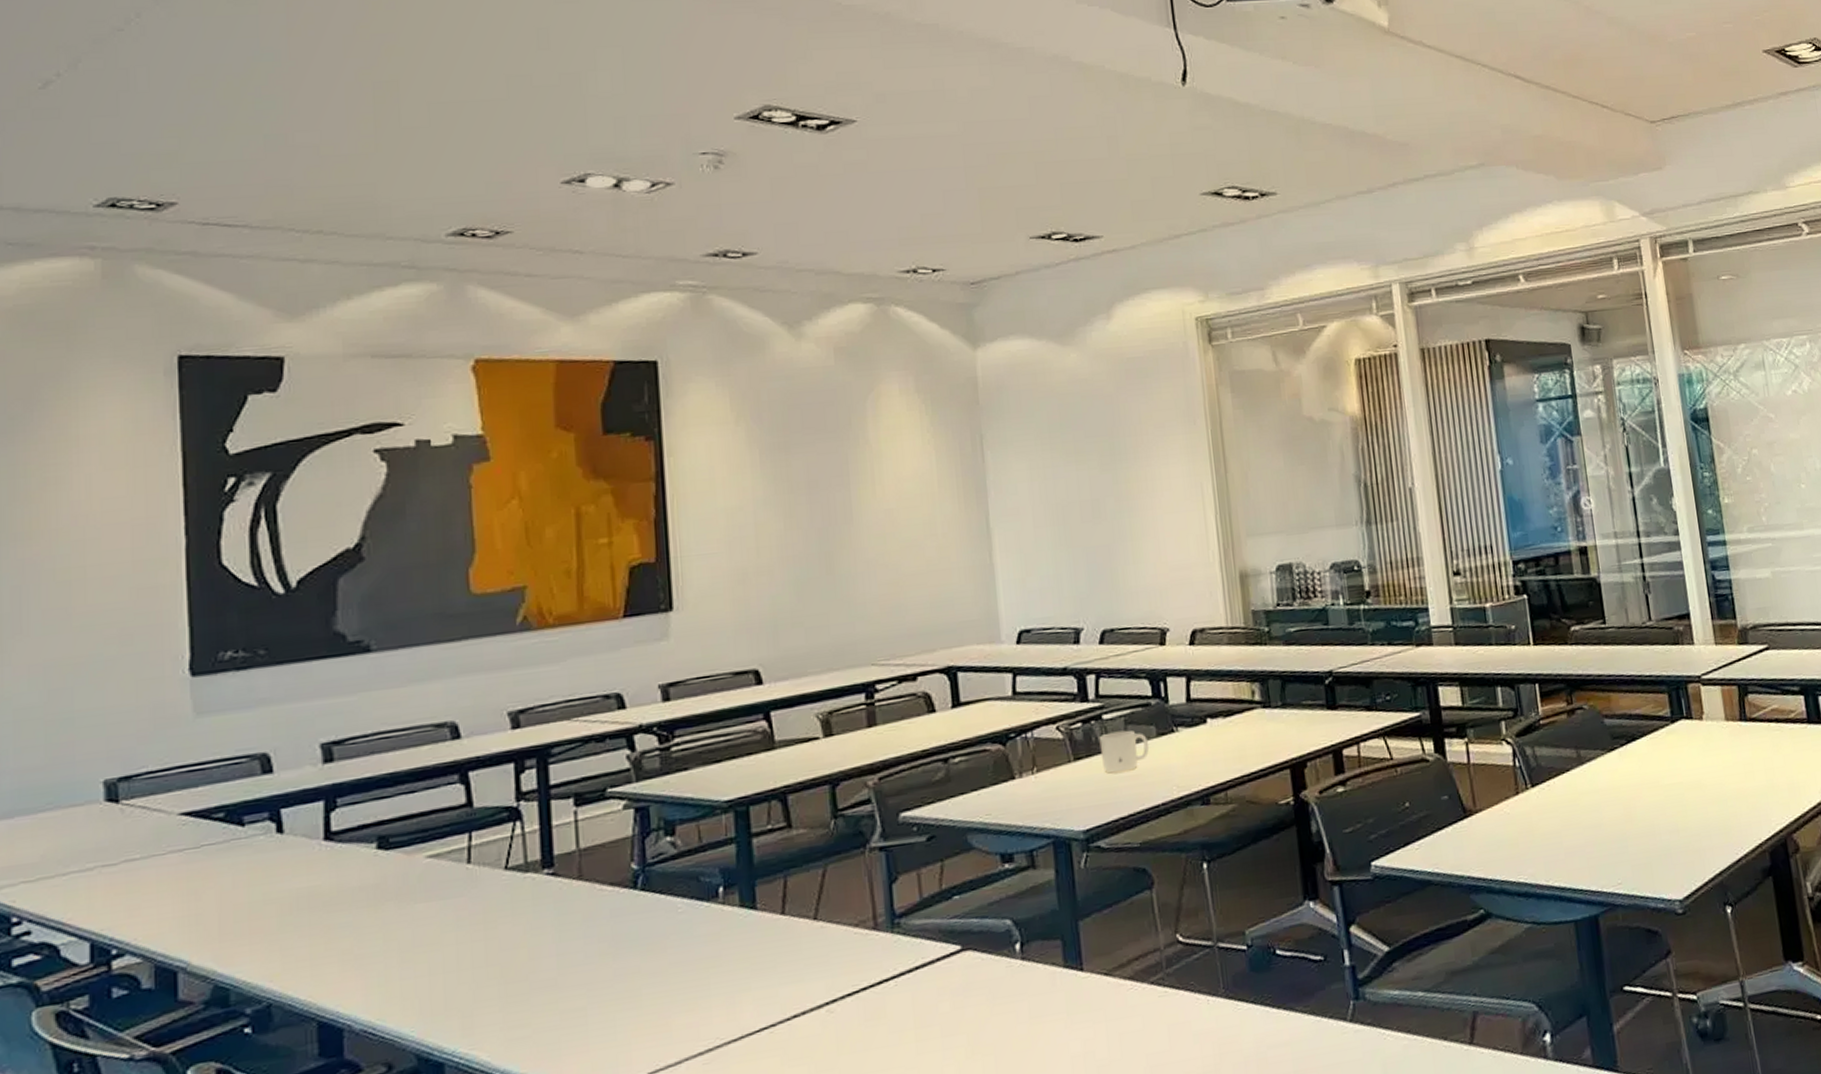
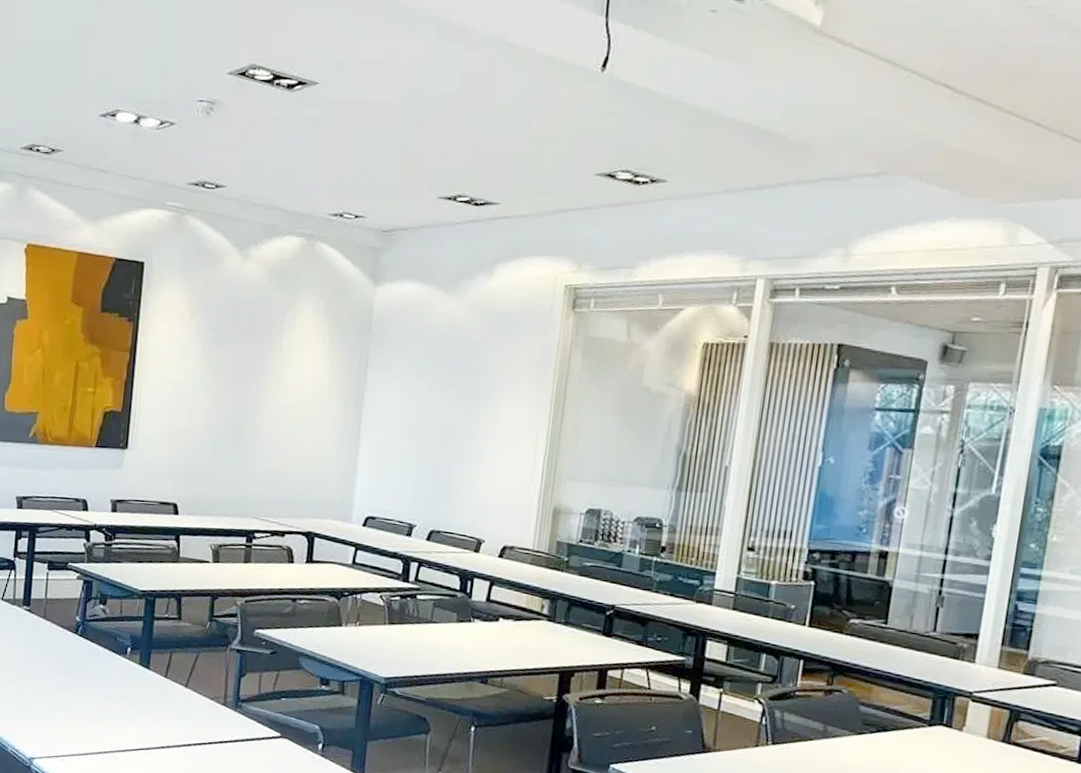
mug: present [1099,730,1150,774] -> none [409,609,449,643]

